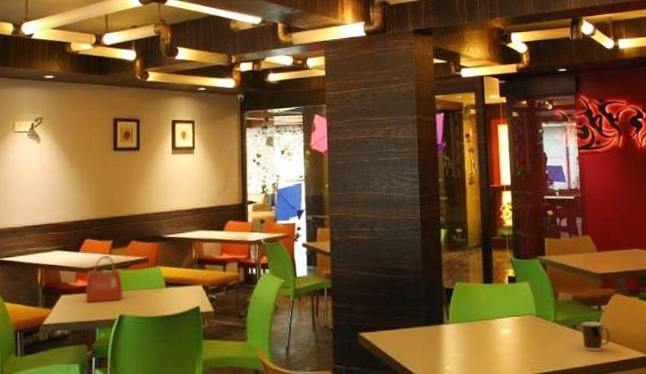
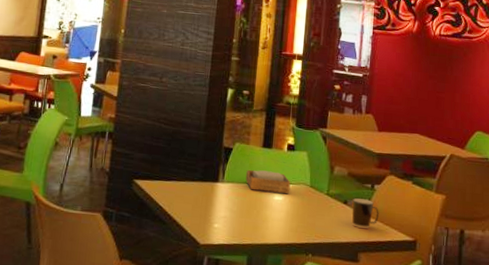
napkin holder: none [470,306,517,328] -> present [245,169,291,195]

